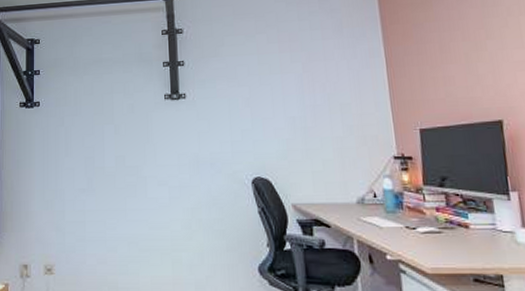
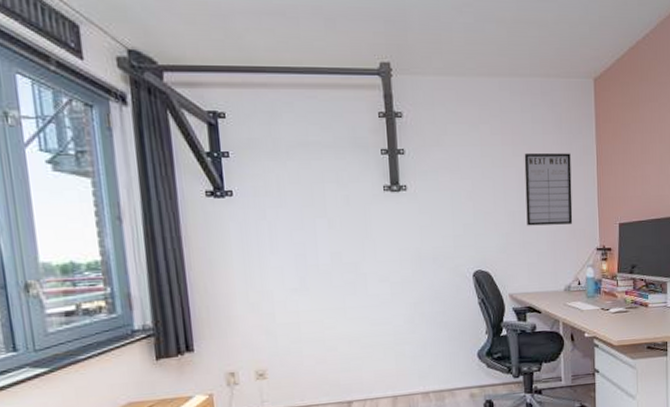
writing board: none [303,57,362,132] -> present [524,152,573,226]

